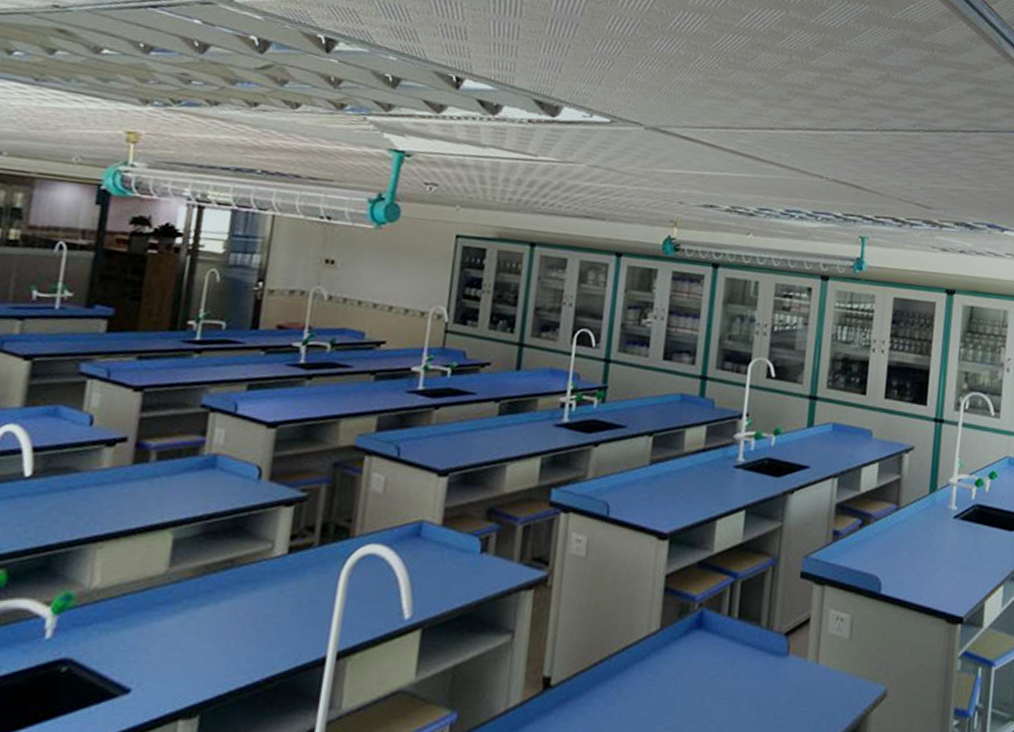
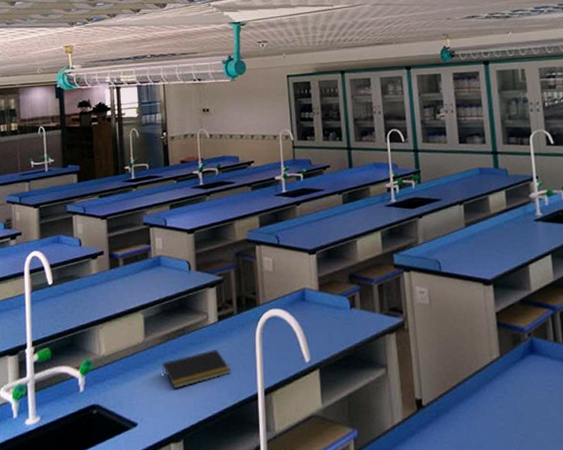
notepad: none [187,592,293,644] -> present [162,350,230,389]

